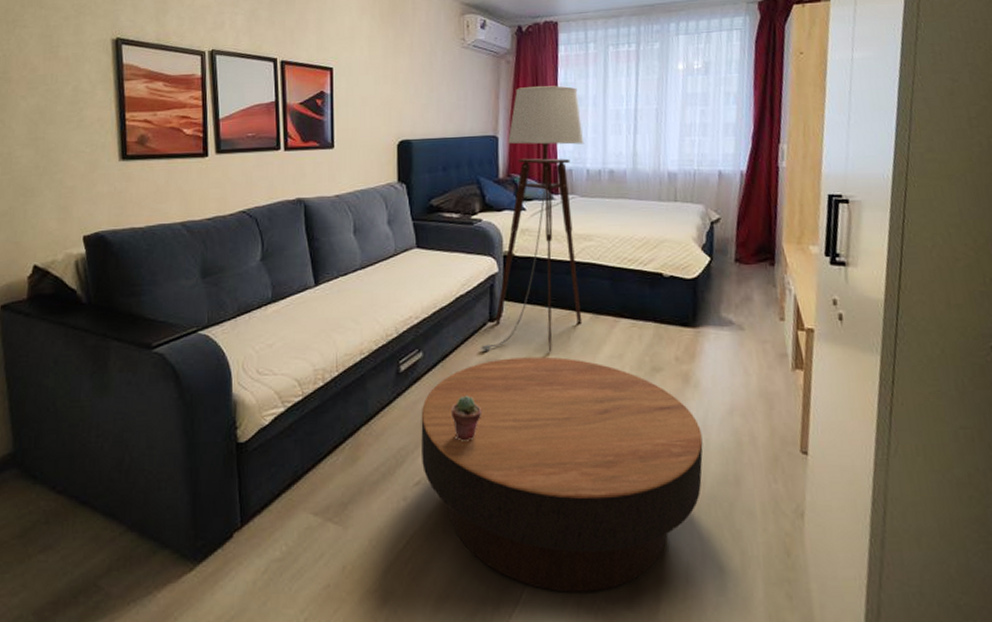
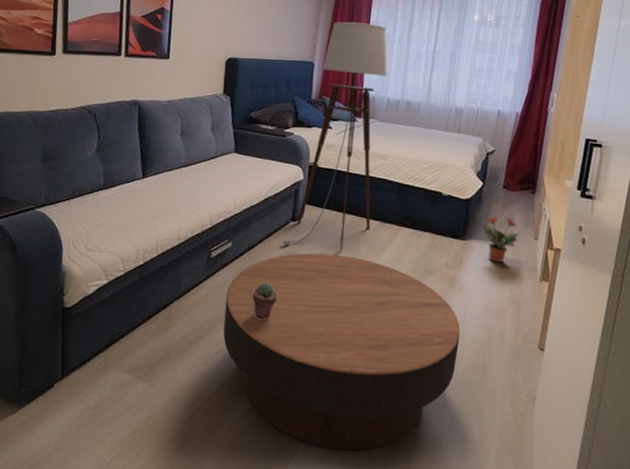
potted plant: none [712,296,762,352] -> present [479,216,519,263]

